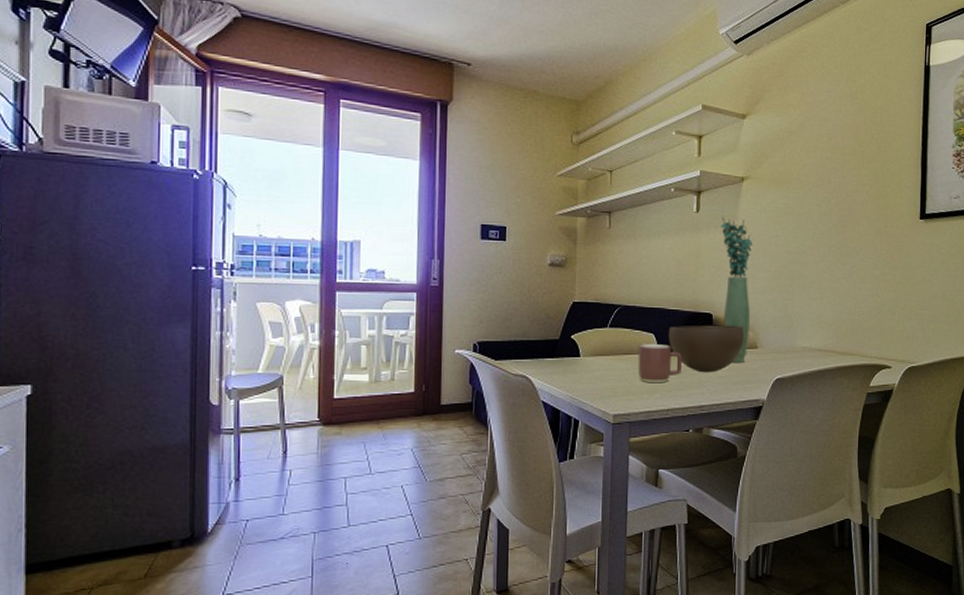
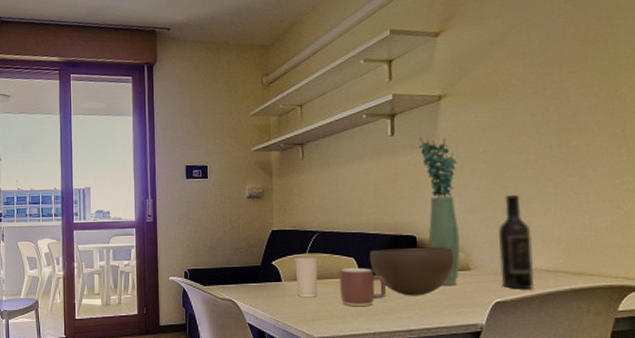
cup: none [594,331,618,374] -> present [294,257,318,298]
wine bottle: none [782,278,810,368] -> present [498,194,535,290]

